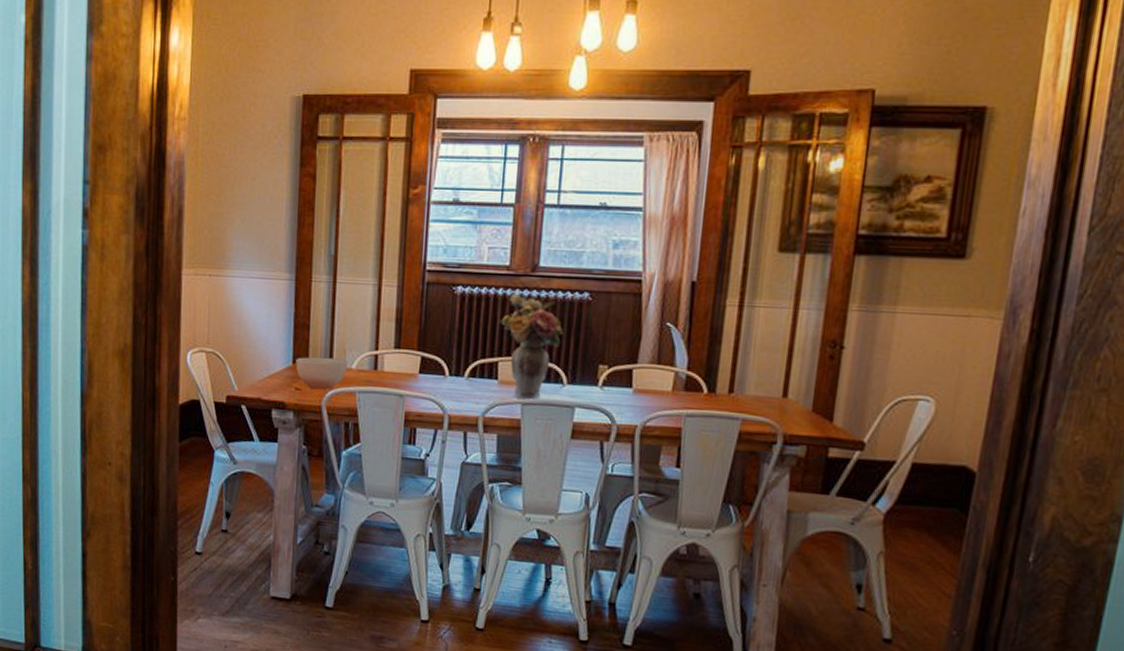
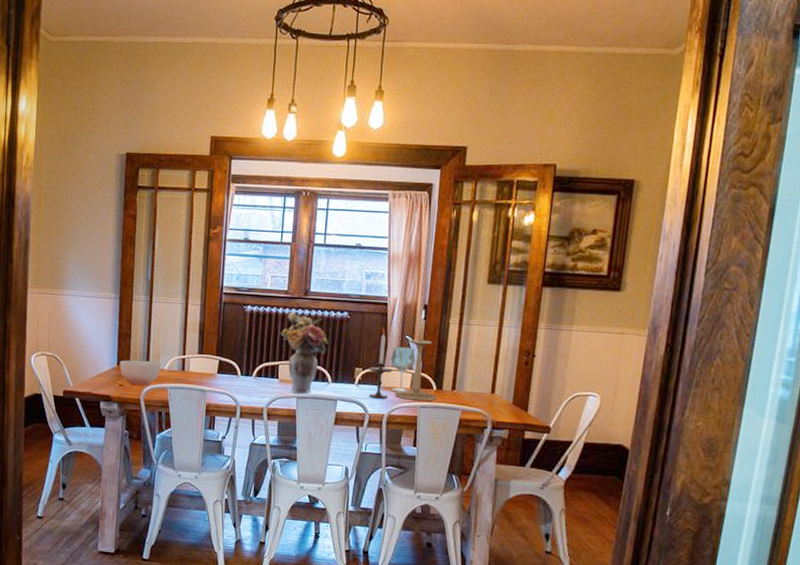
candlestick: none [616,312,648,406] -> present [368,327,392,399]
wine glass: none [644,336,681,398] -> present [389,346,416,393]
candlestick: none [651,288,709,408] -> present [395,310,437,401]

